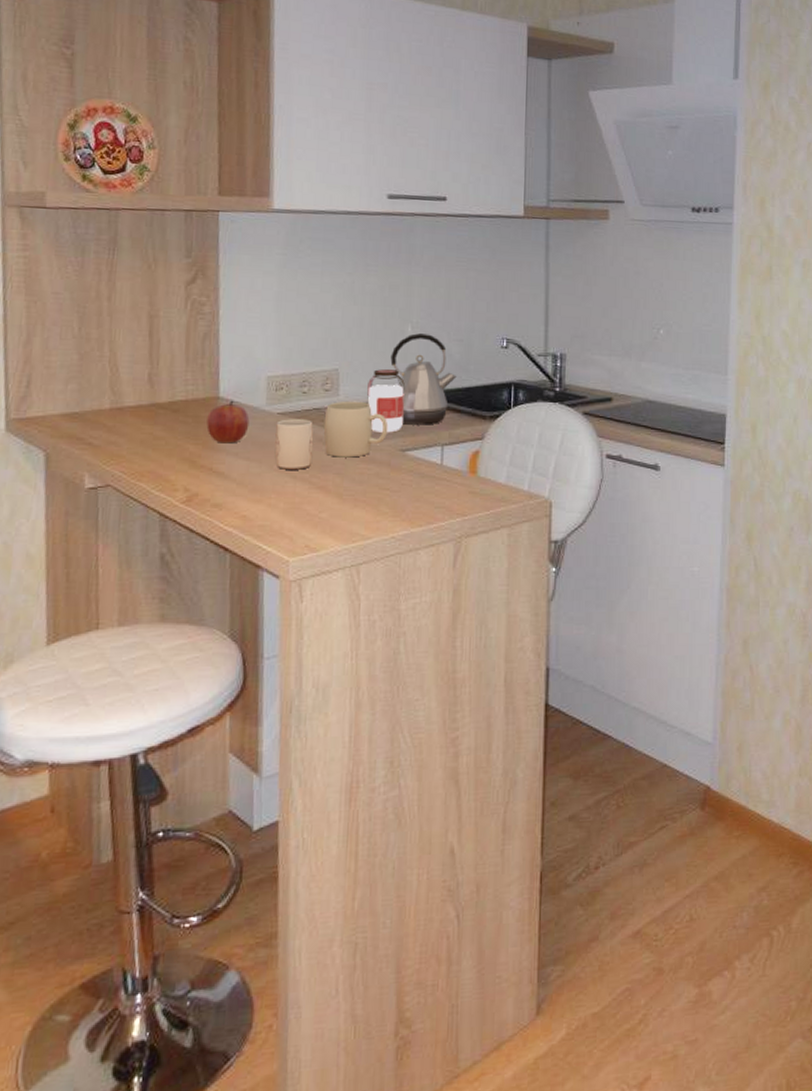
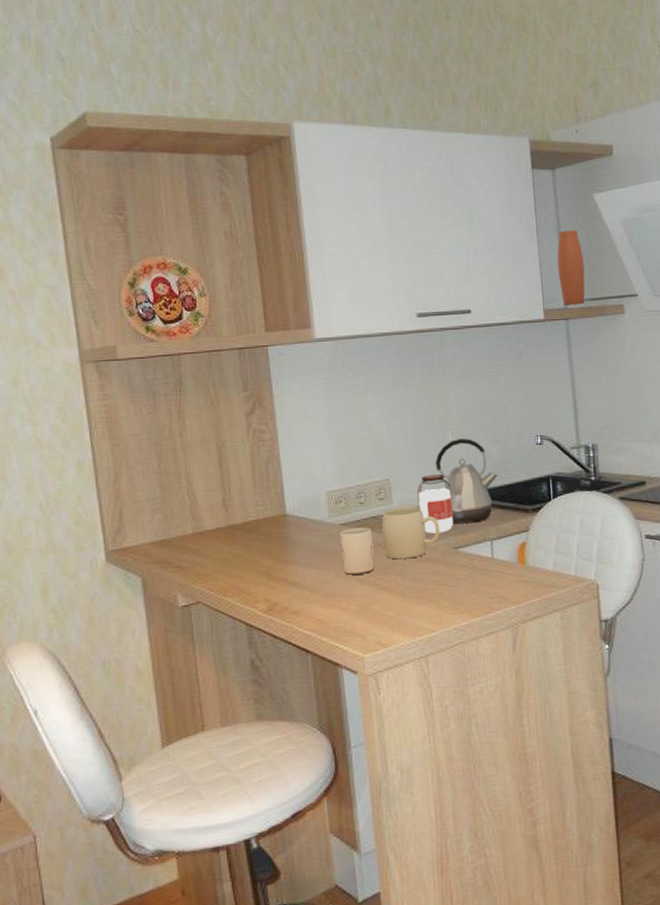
fruit: present [206,400,250,444] -> none [278,516,316,556]
vase: none [543,125,572,205] -> present [556,230,585,305]

